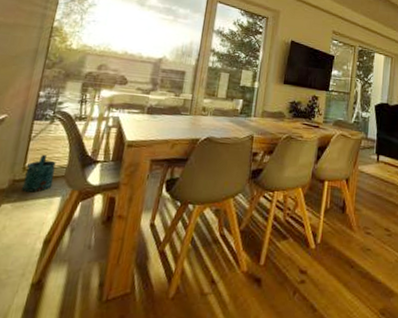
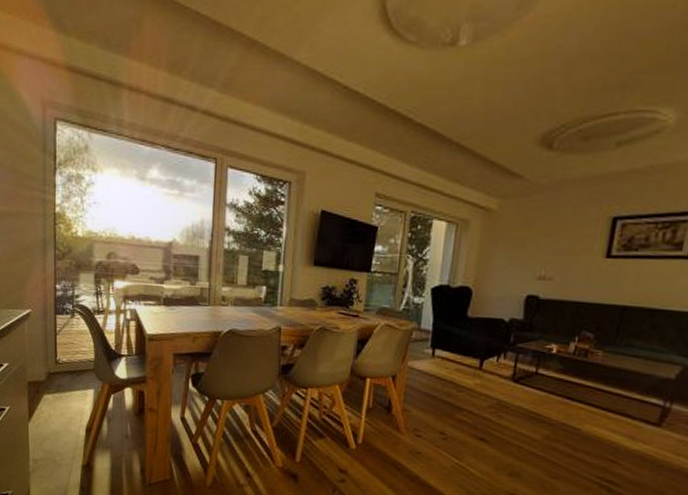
watering can: present [22,154,56,193] -> none [58,348,84,385]

